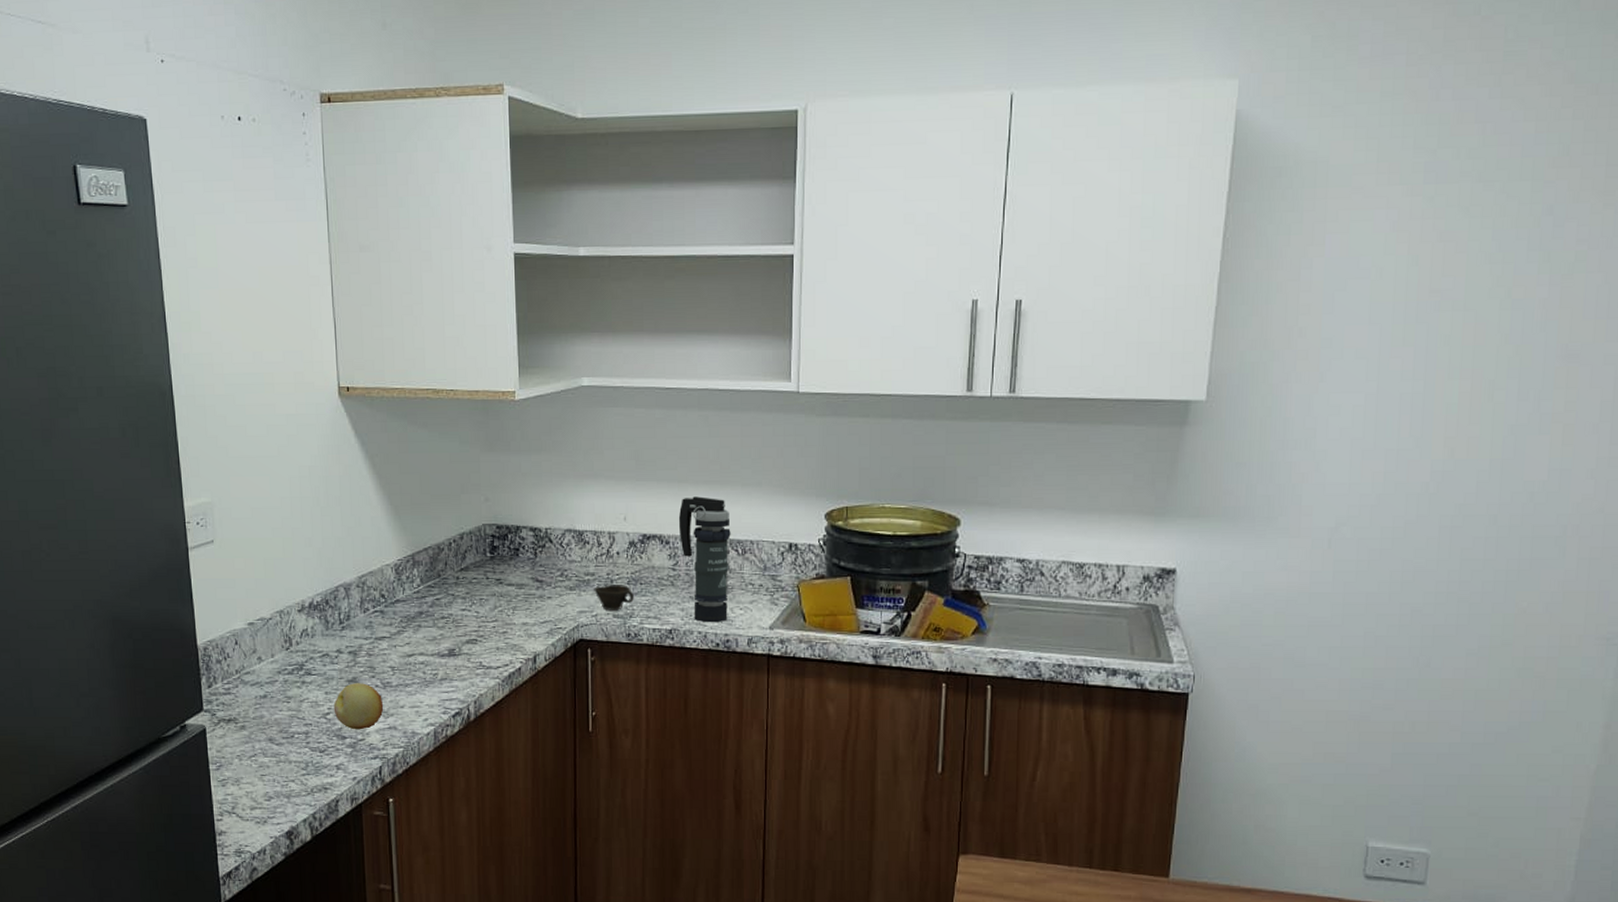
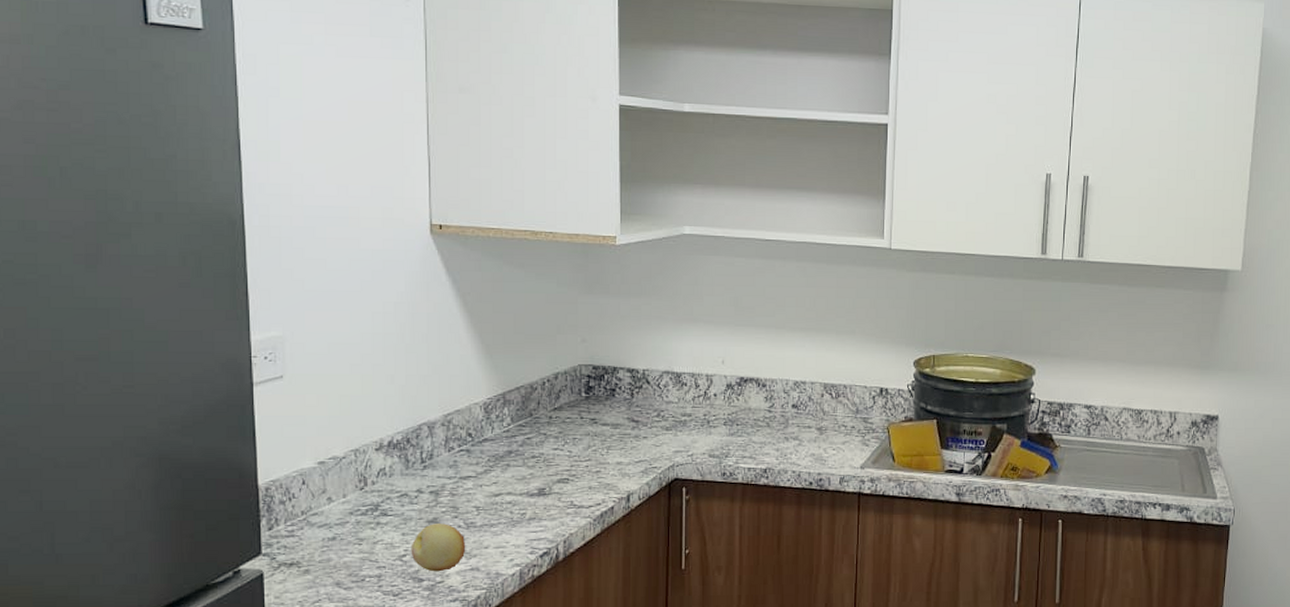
cup: present [594,585,634,611] -> none [690,425,730,450]
smoke grenade: present [678,496,731,623] -> none [775,342,825,463]

